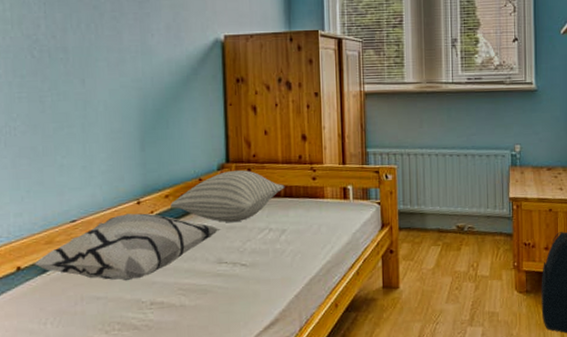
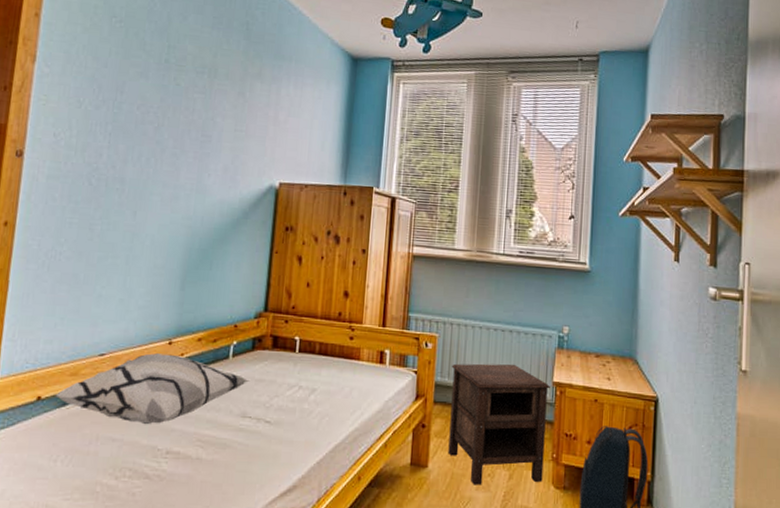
pillow: present [170,170,285,222] -> none [202,320,321,375]
nightstand: none [412,185,507,299] -> present [448,363,550,485]

